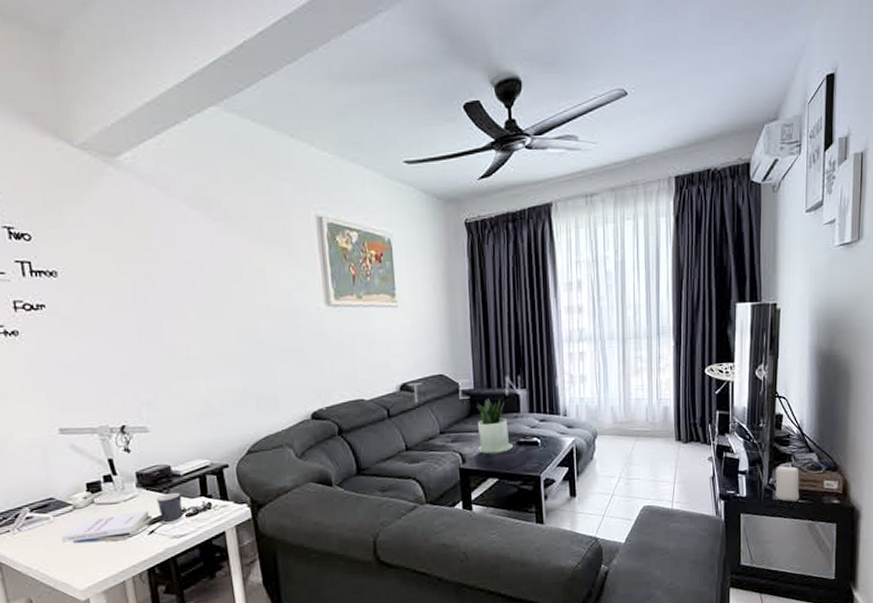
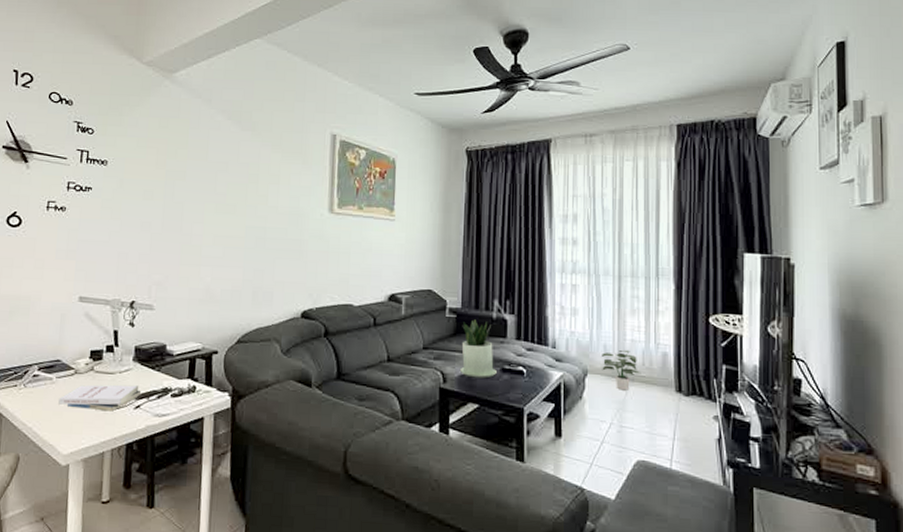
mug: present [156,492,183,525] -> none [147,370,171,402]
potted plant: none [610,408,645,447] -> present [602,349,641,391]
candle: present [775,466,800,501] -> none [795,439,827,483]

